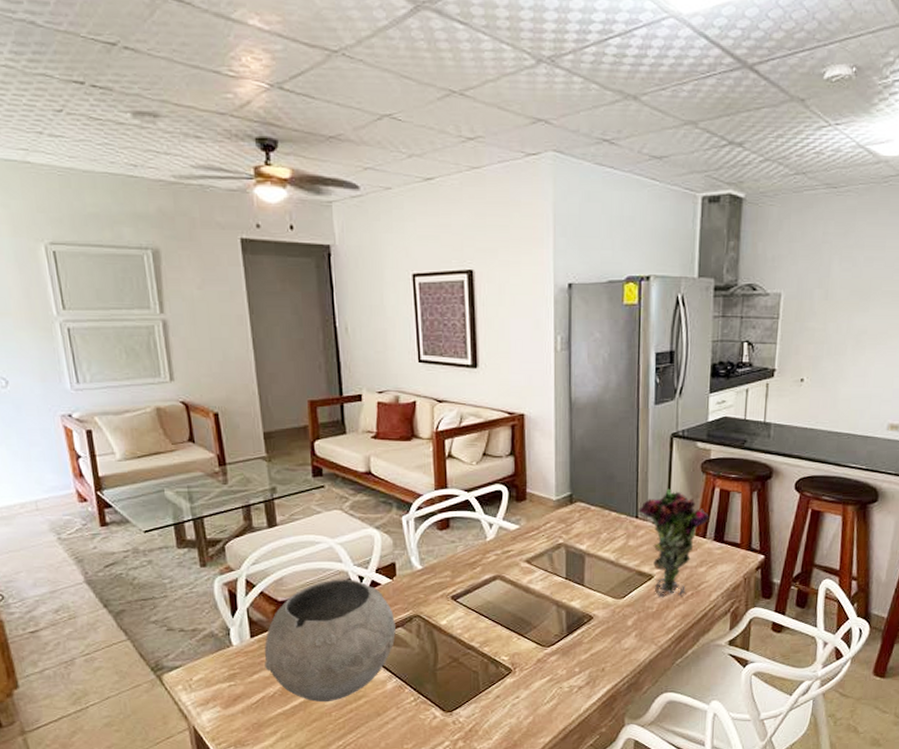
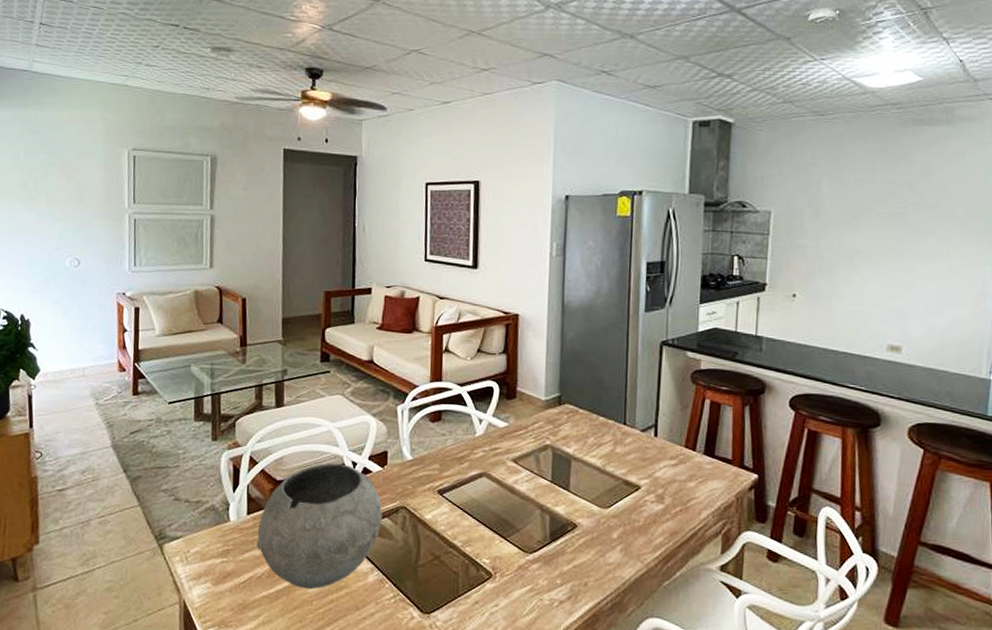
flower: present [637,488,709,598] -> none [625,396,699,513]

